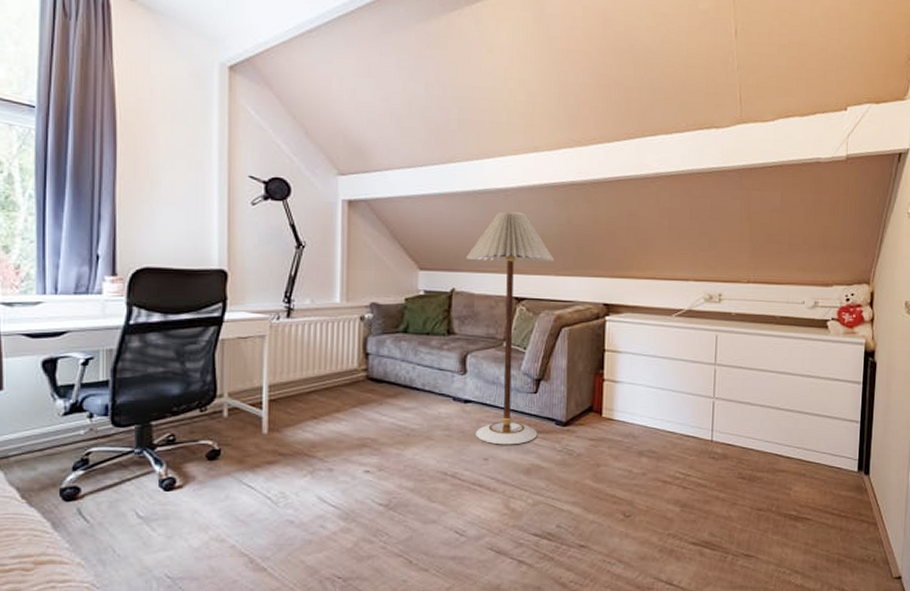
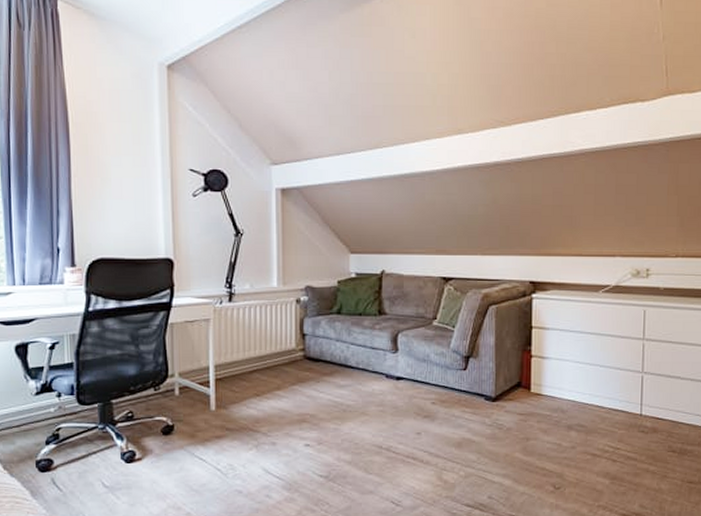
floor lamp: present [466,211,555,445] -> none [395,194,481,420]

